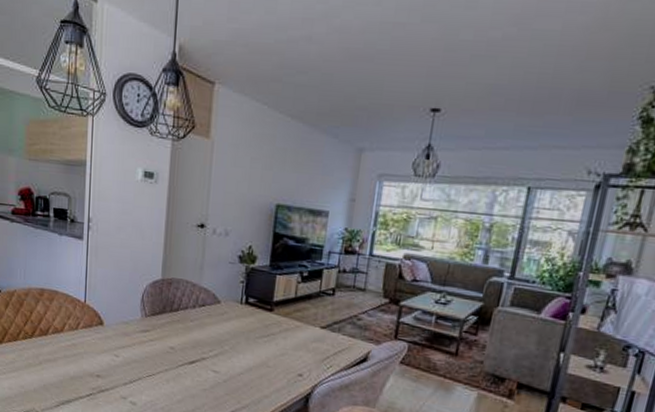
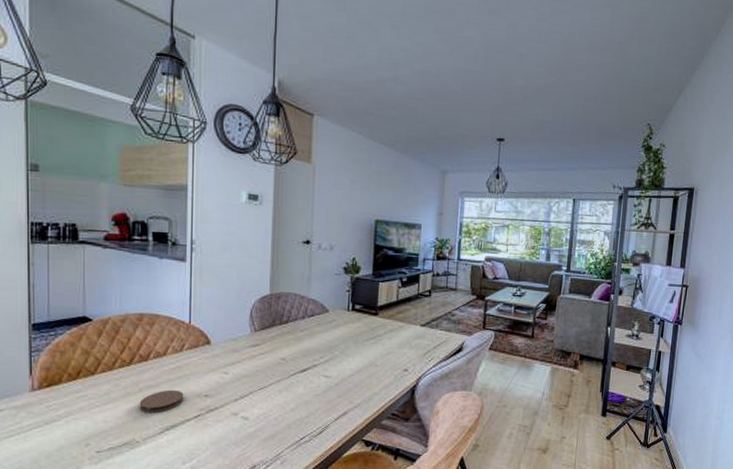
coaster: none [39,365,78,387] -> present [139,389,184,414]

